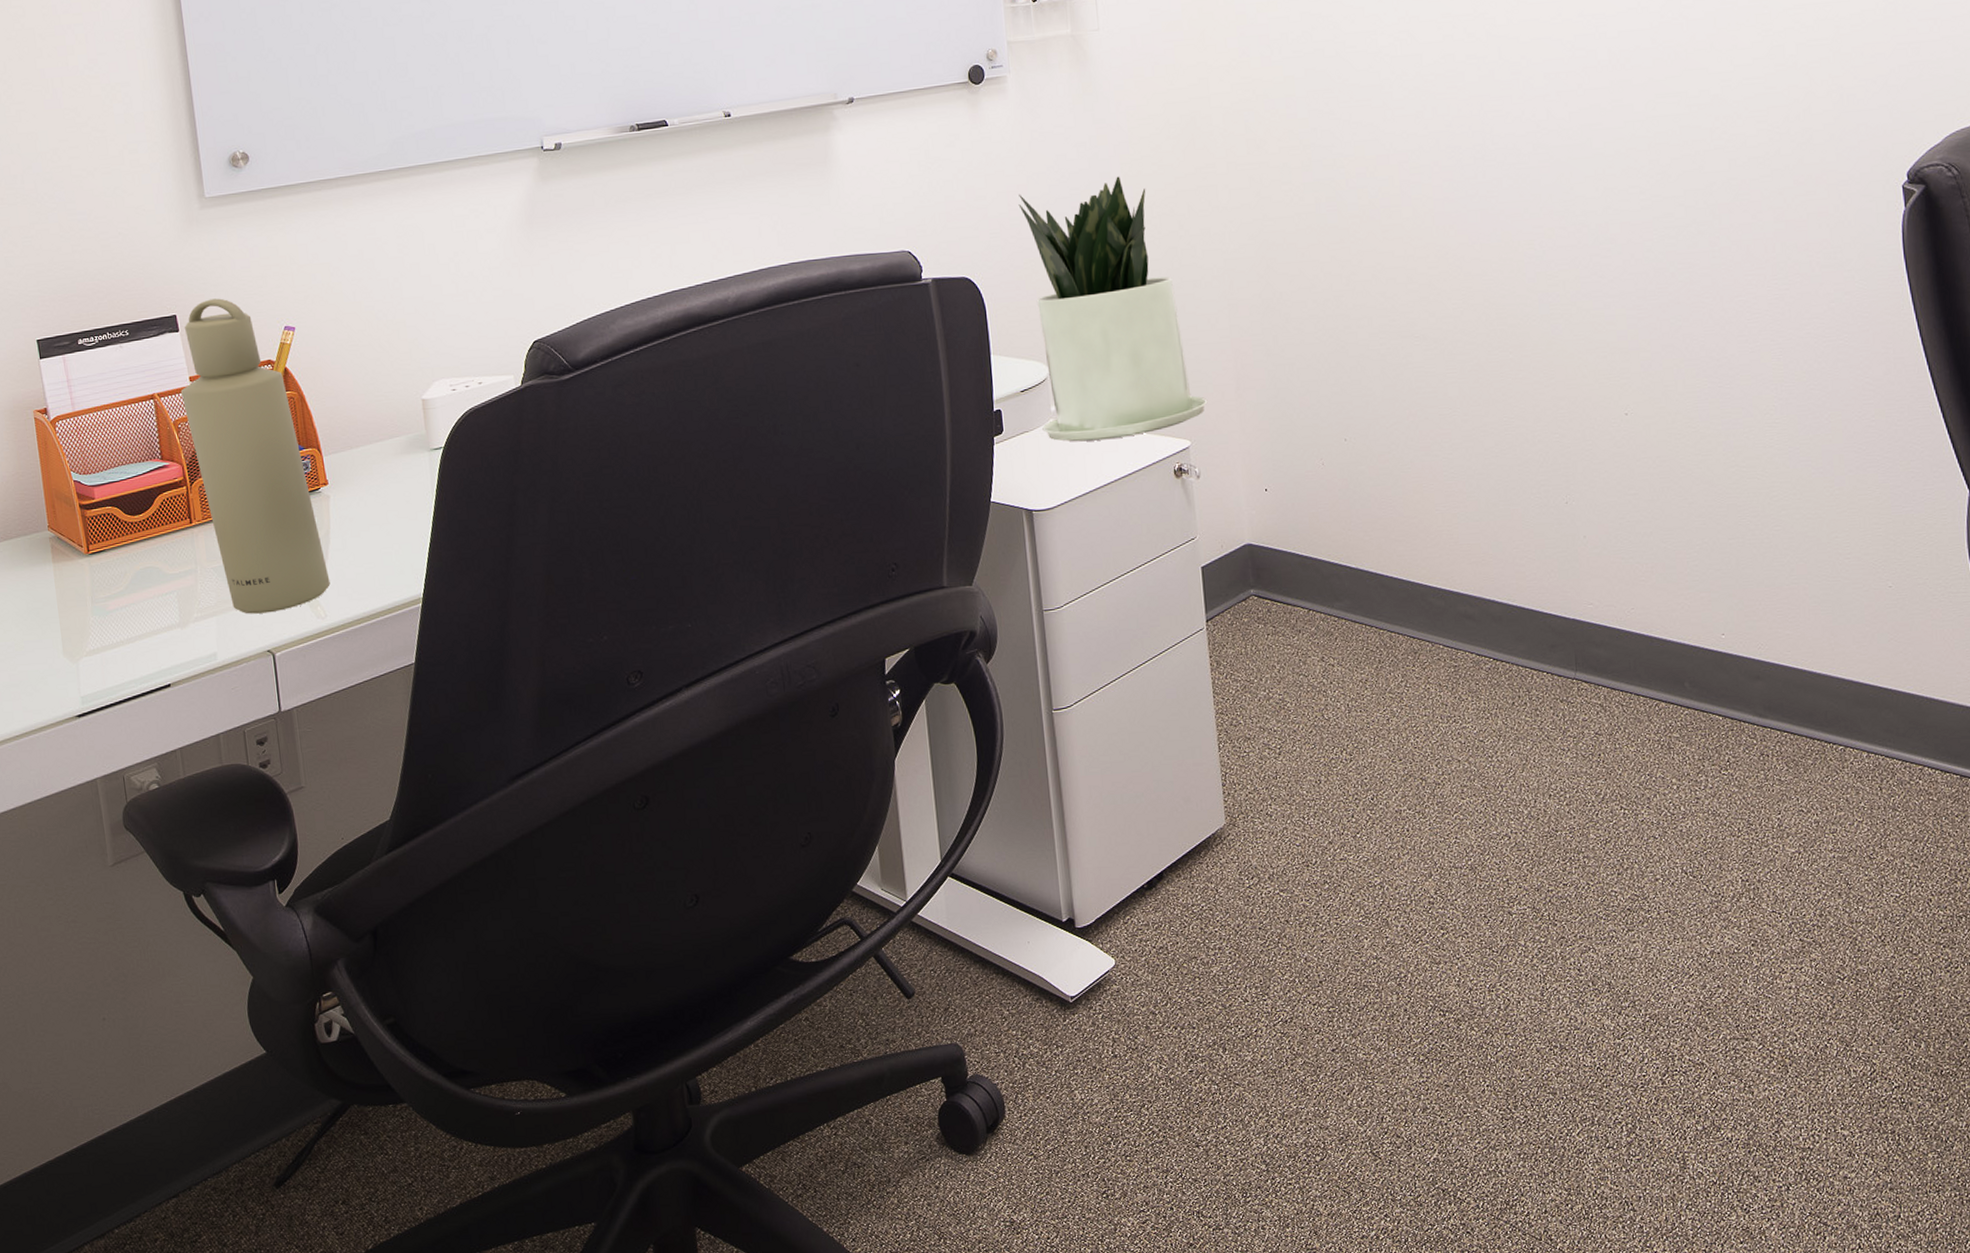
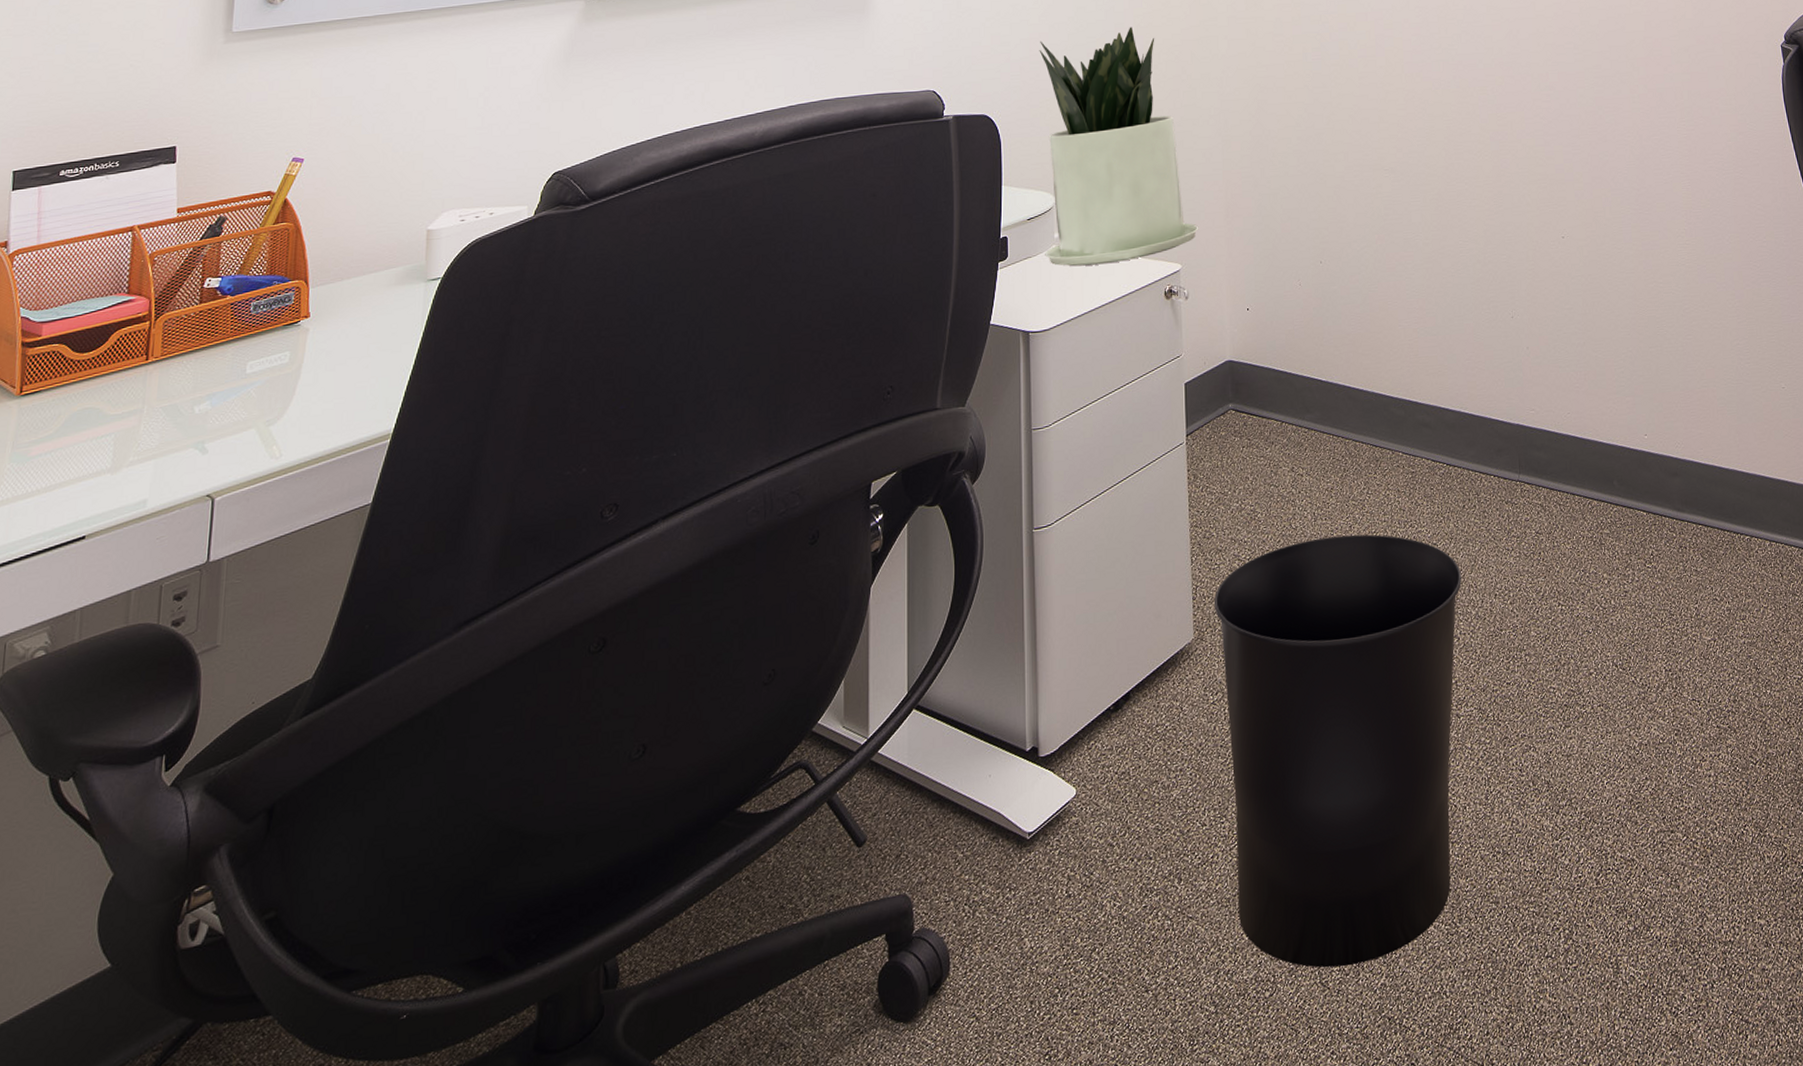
bottle: present [180,298,331,614] -> none [164,130,293,456]
waste bin: none [1244,728,1512,1140] -> present [1213,534,1462,968]

